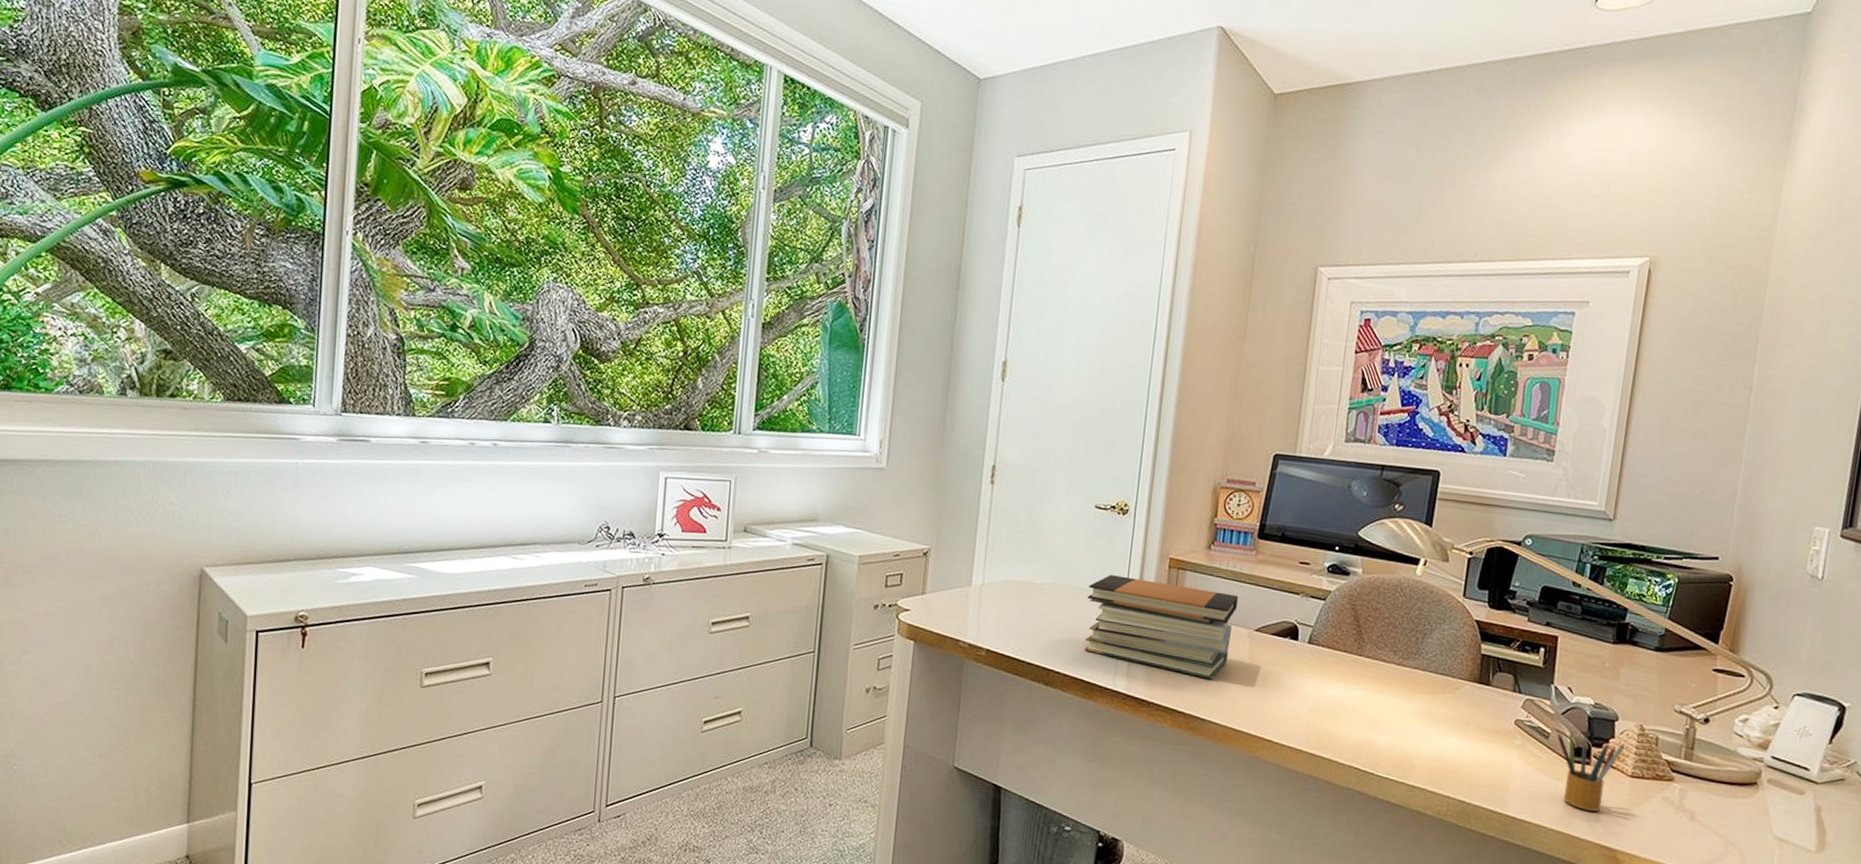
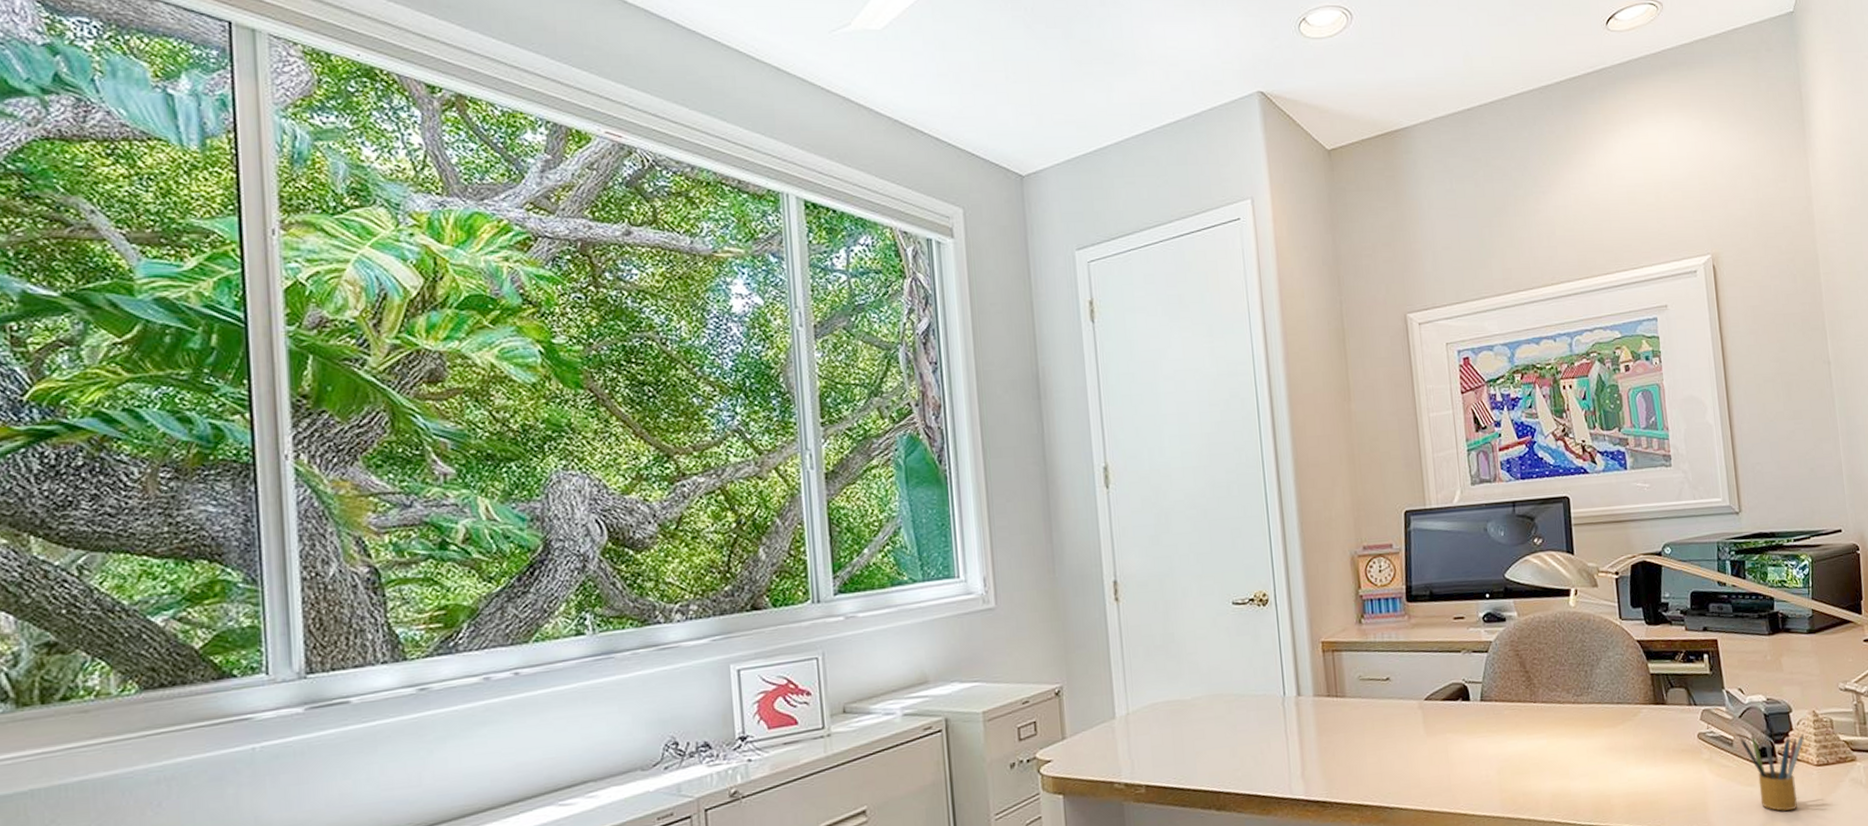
book stack: present [1084,575,1238,679] -> none [1243,666,1404,763]

